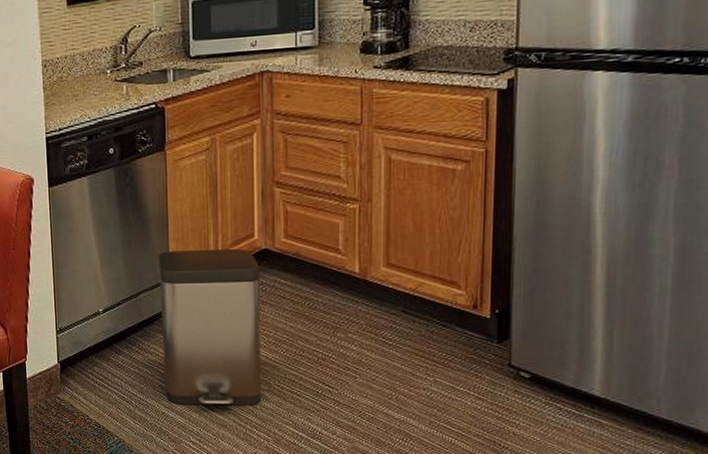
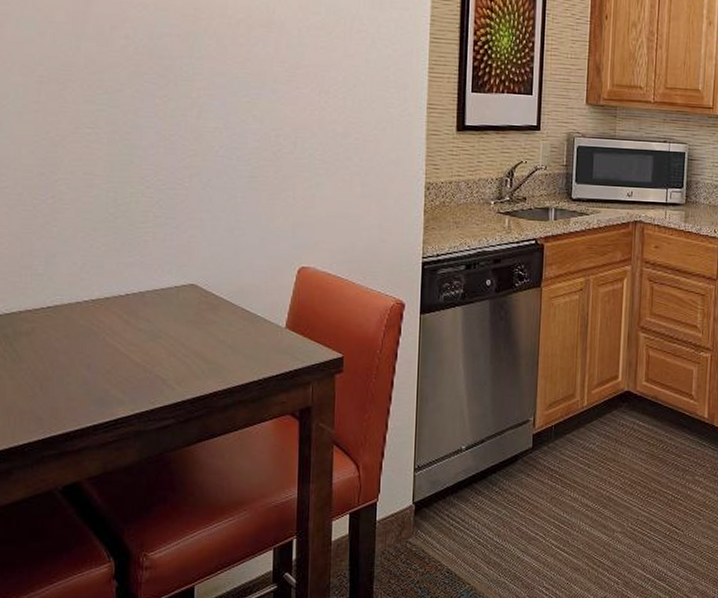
pedal bin: present [159,248,261,406] -> none [522,388,621,549]

